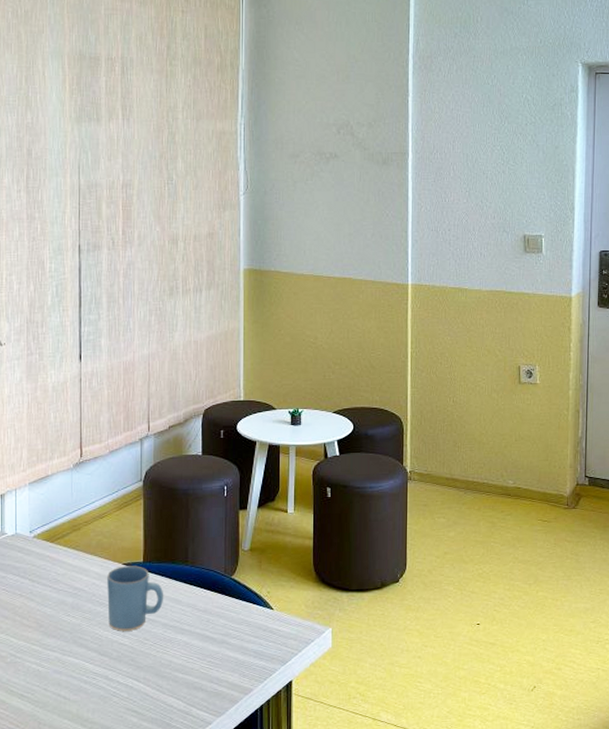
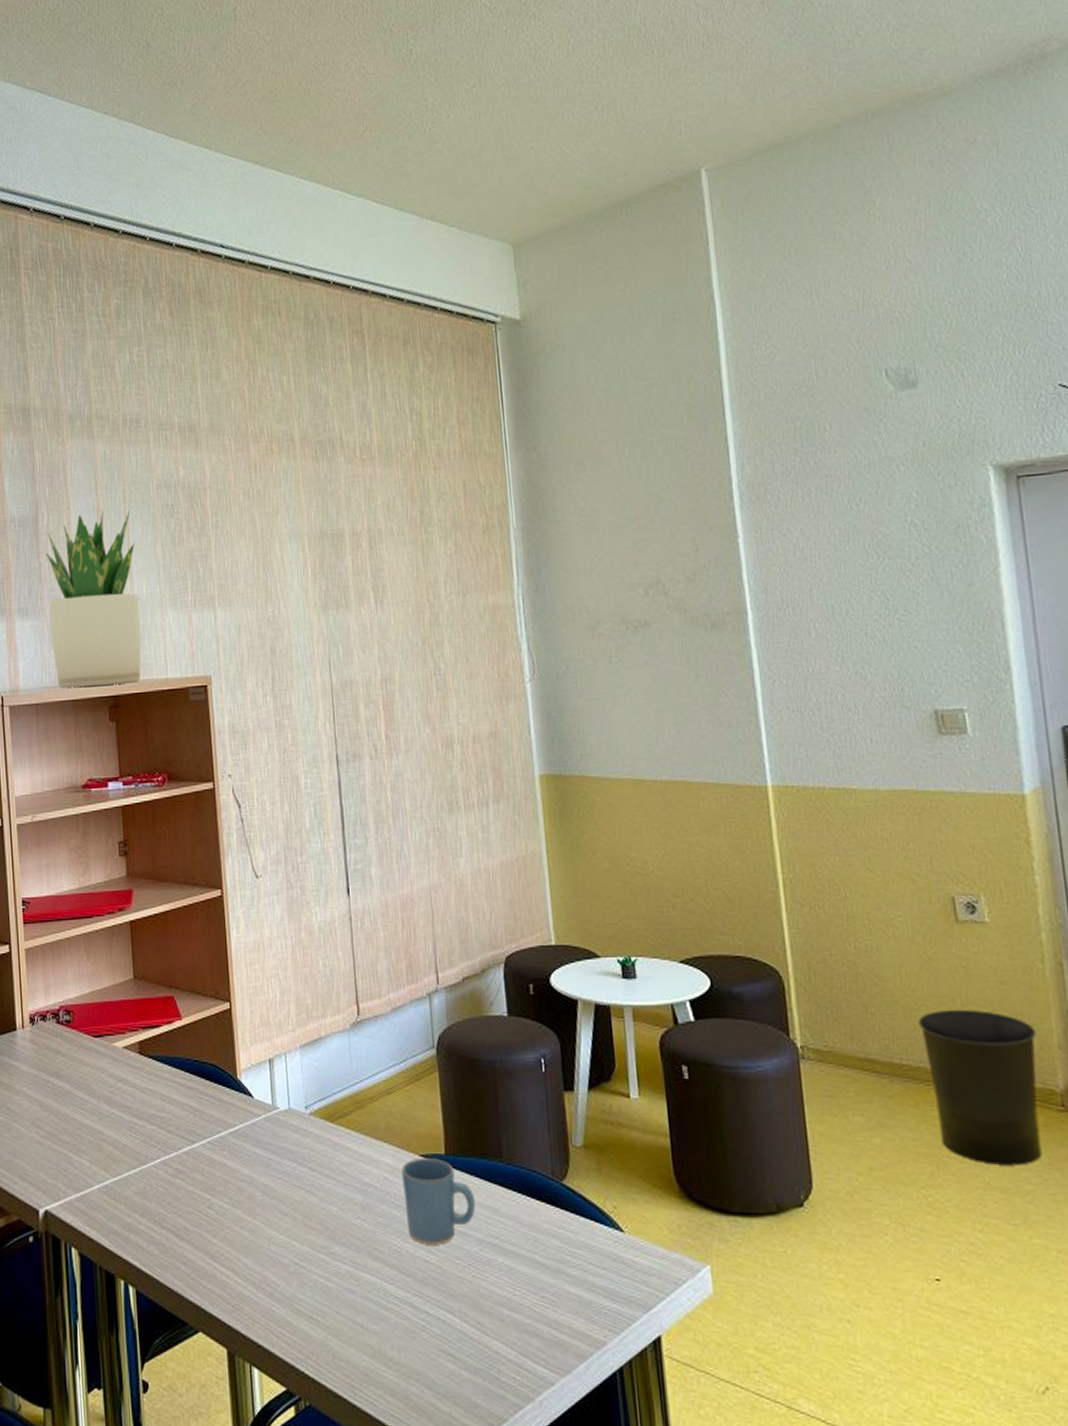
waste bin: none [487,443,558,546] -> present [918,1009,1043,1165]

